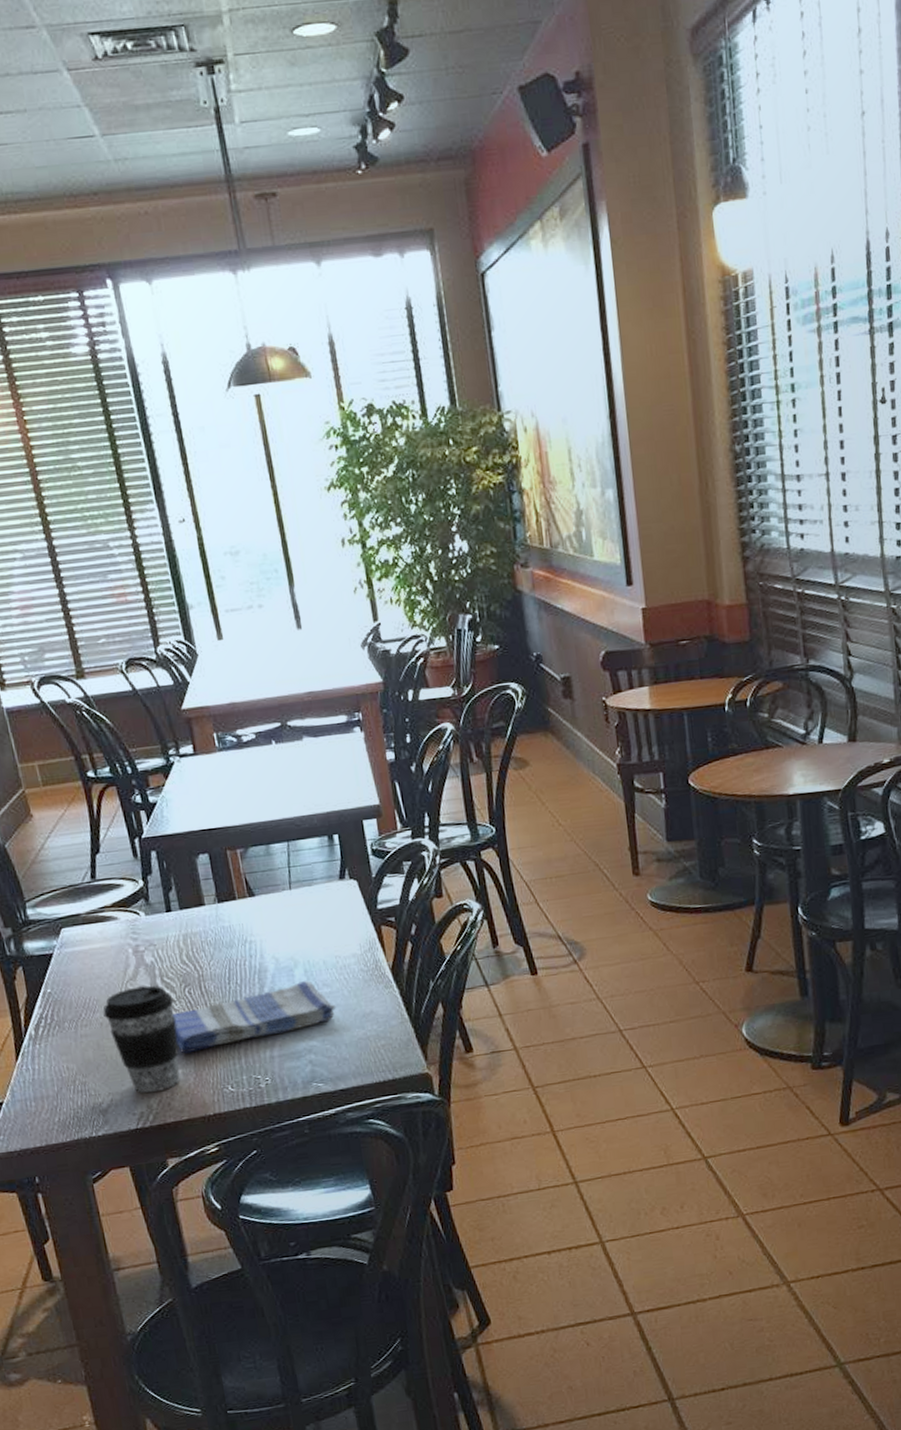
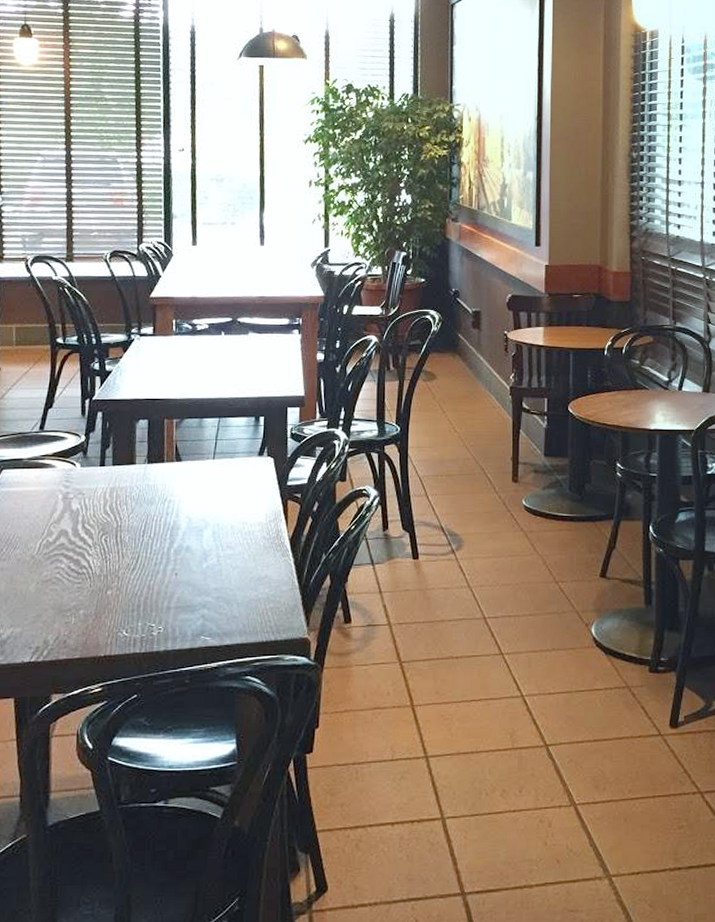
coffee cup: present [103,985,180,1093] -> none [23,530,90,629]
dish towel: present [173,981,335,1054] -> none [83,542,234,596]

